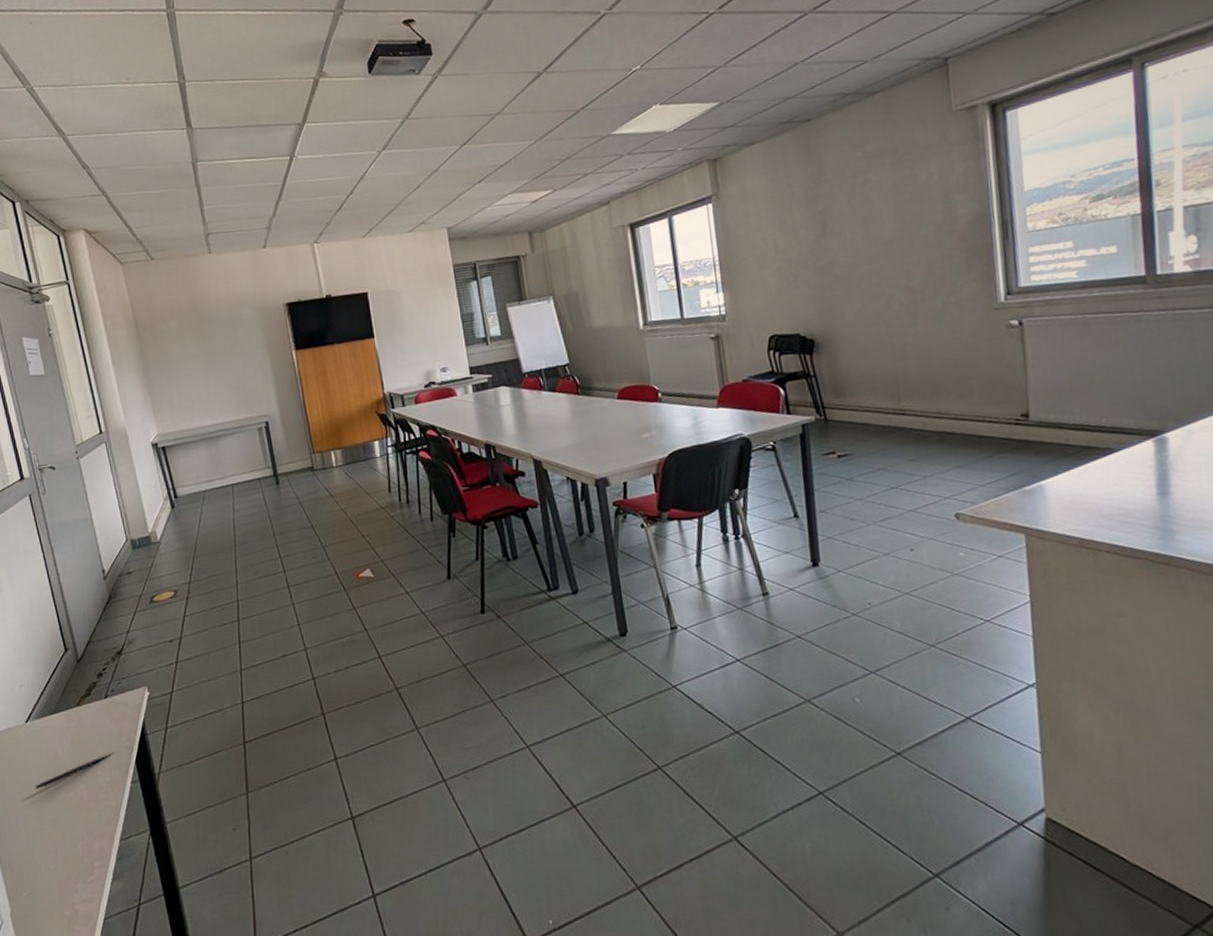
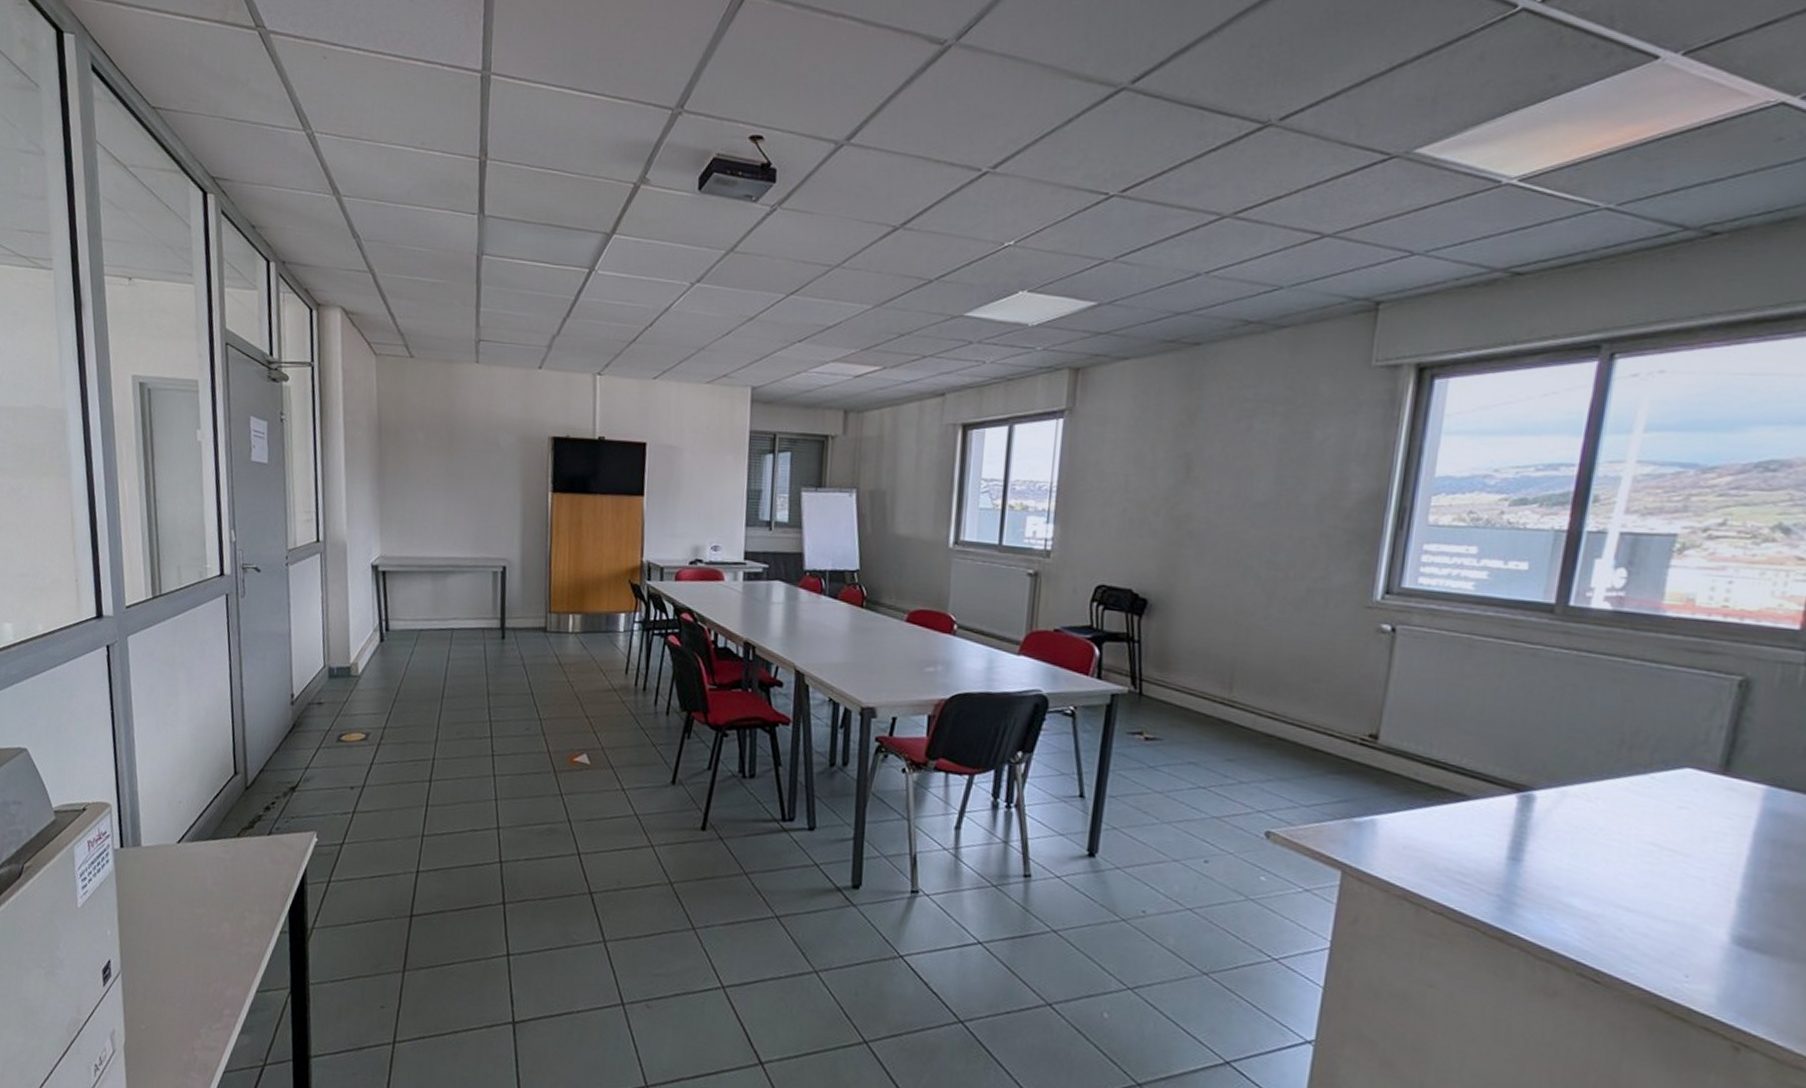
pen: present [35,752,115,791] -> none [175,895,268,919]

